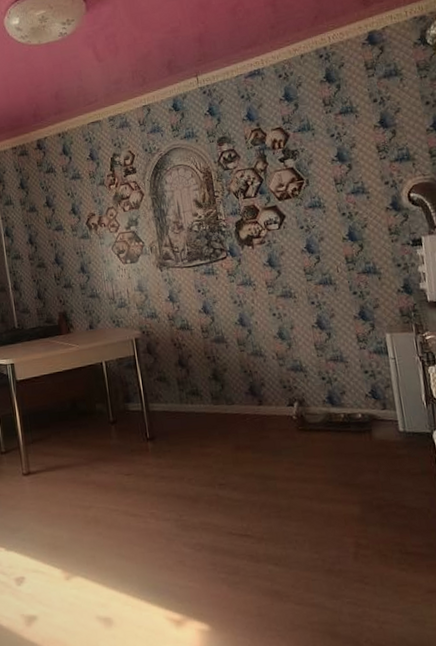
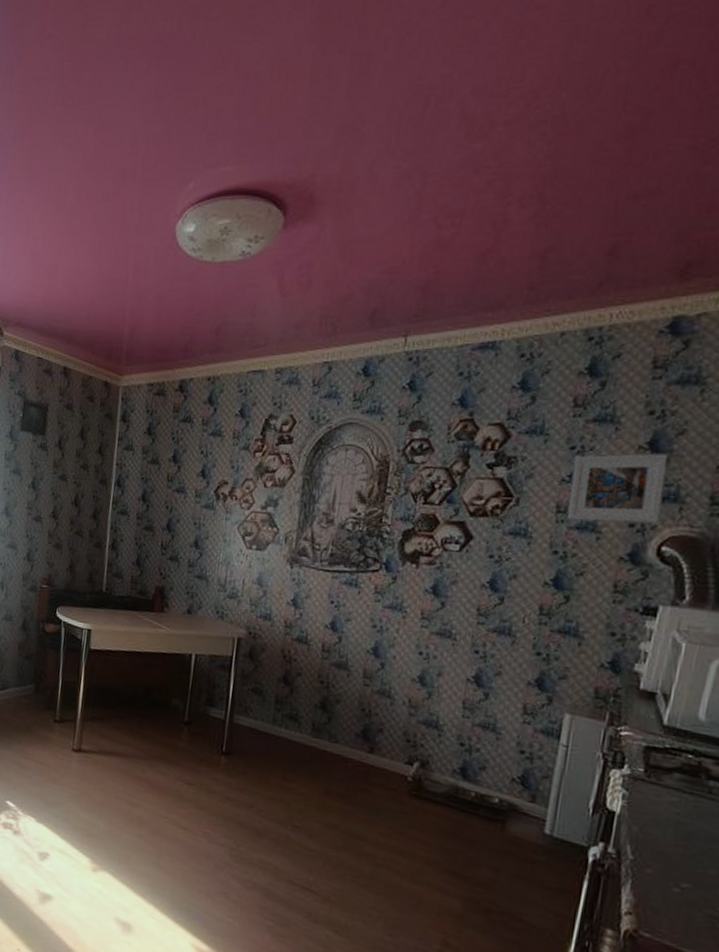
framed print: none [335,127,403,189] -> present [566,453,669,523]

